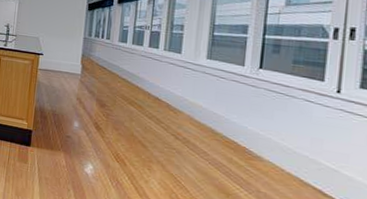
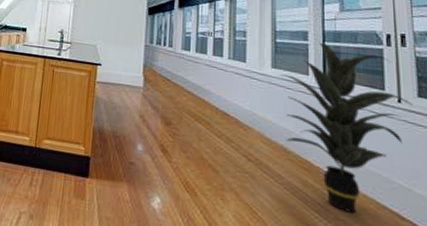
indoor plant: none [213,36,353,188] -> present [279,43,413,213]

